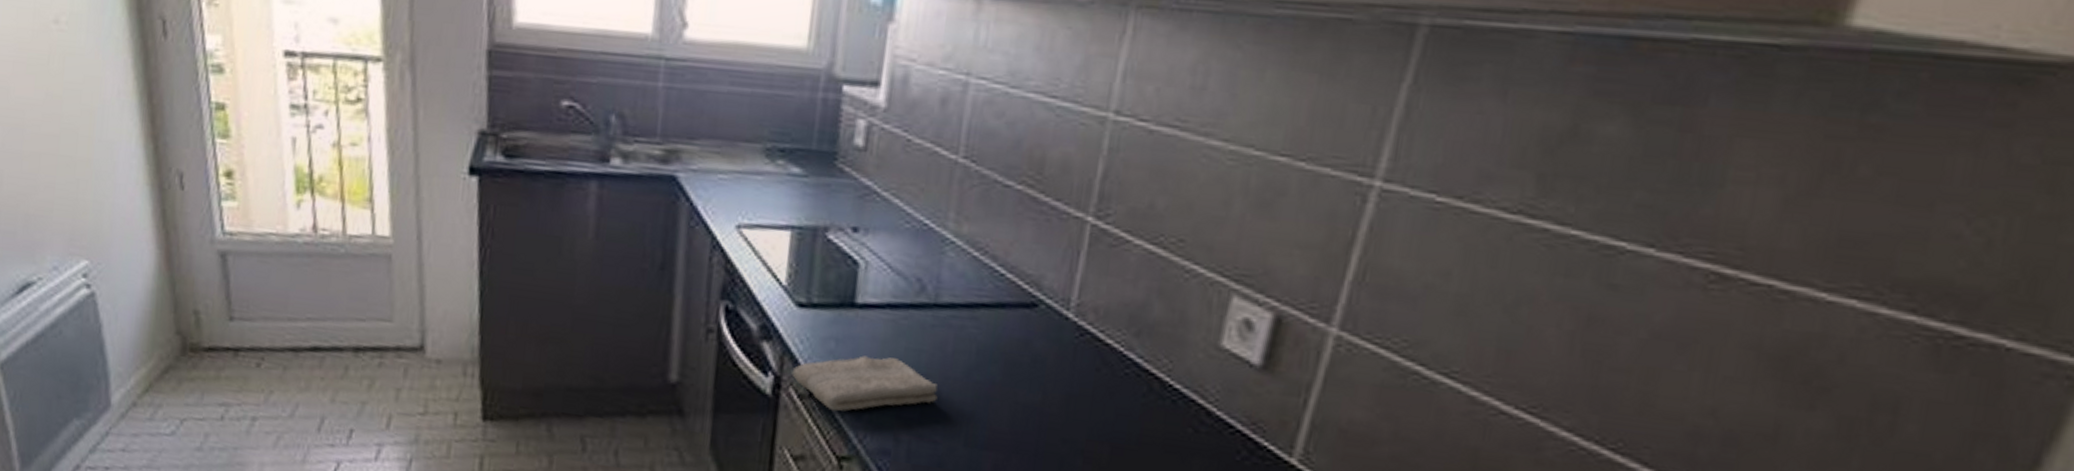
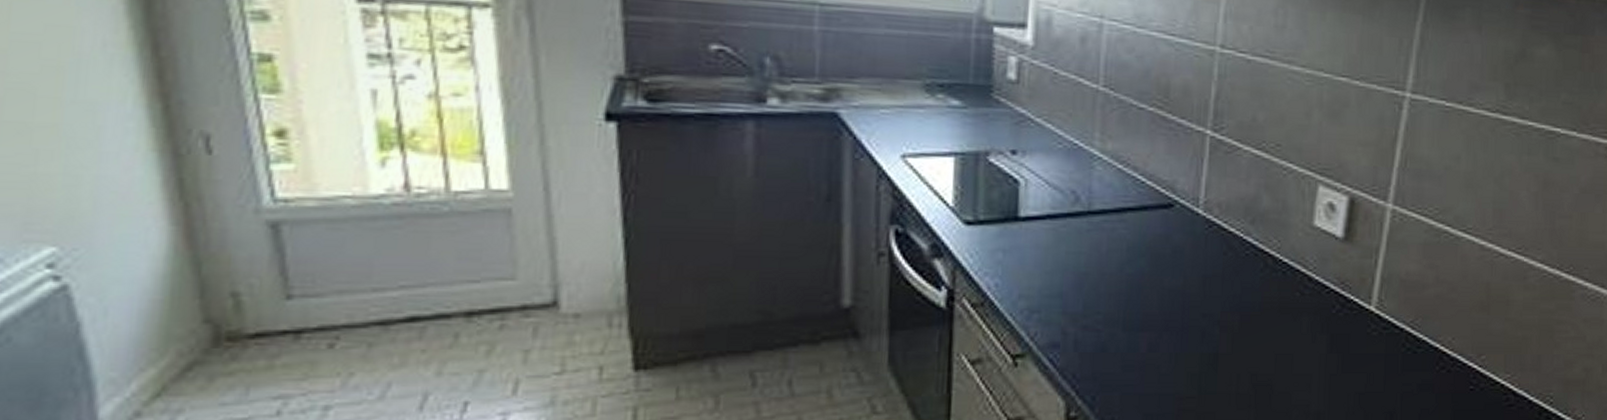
washcloth: present [792,355,939,412] -> none [964,262,1097,315]

